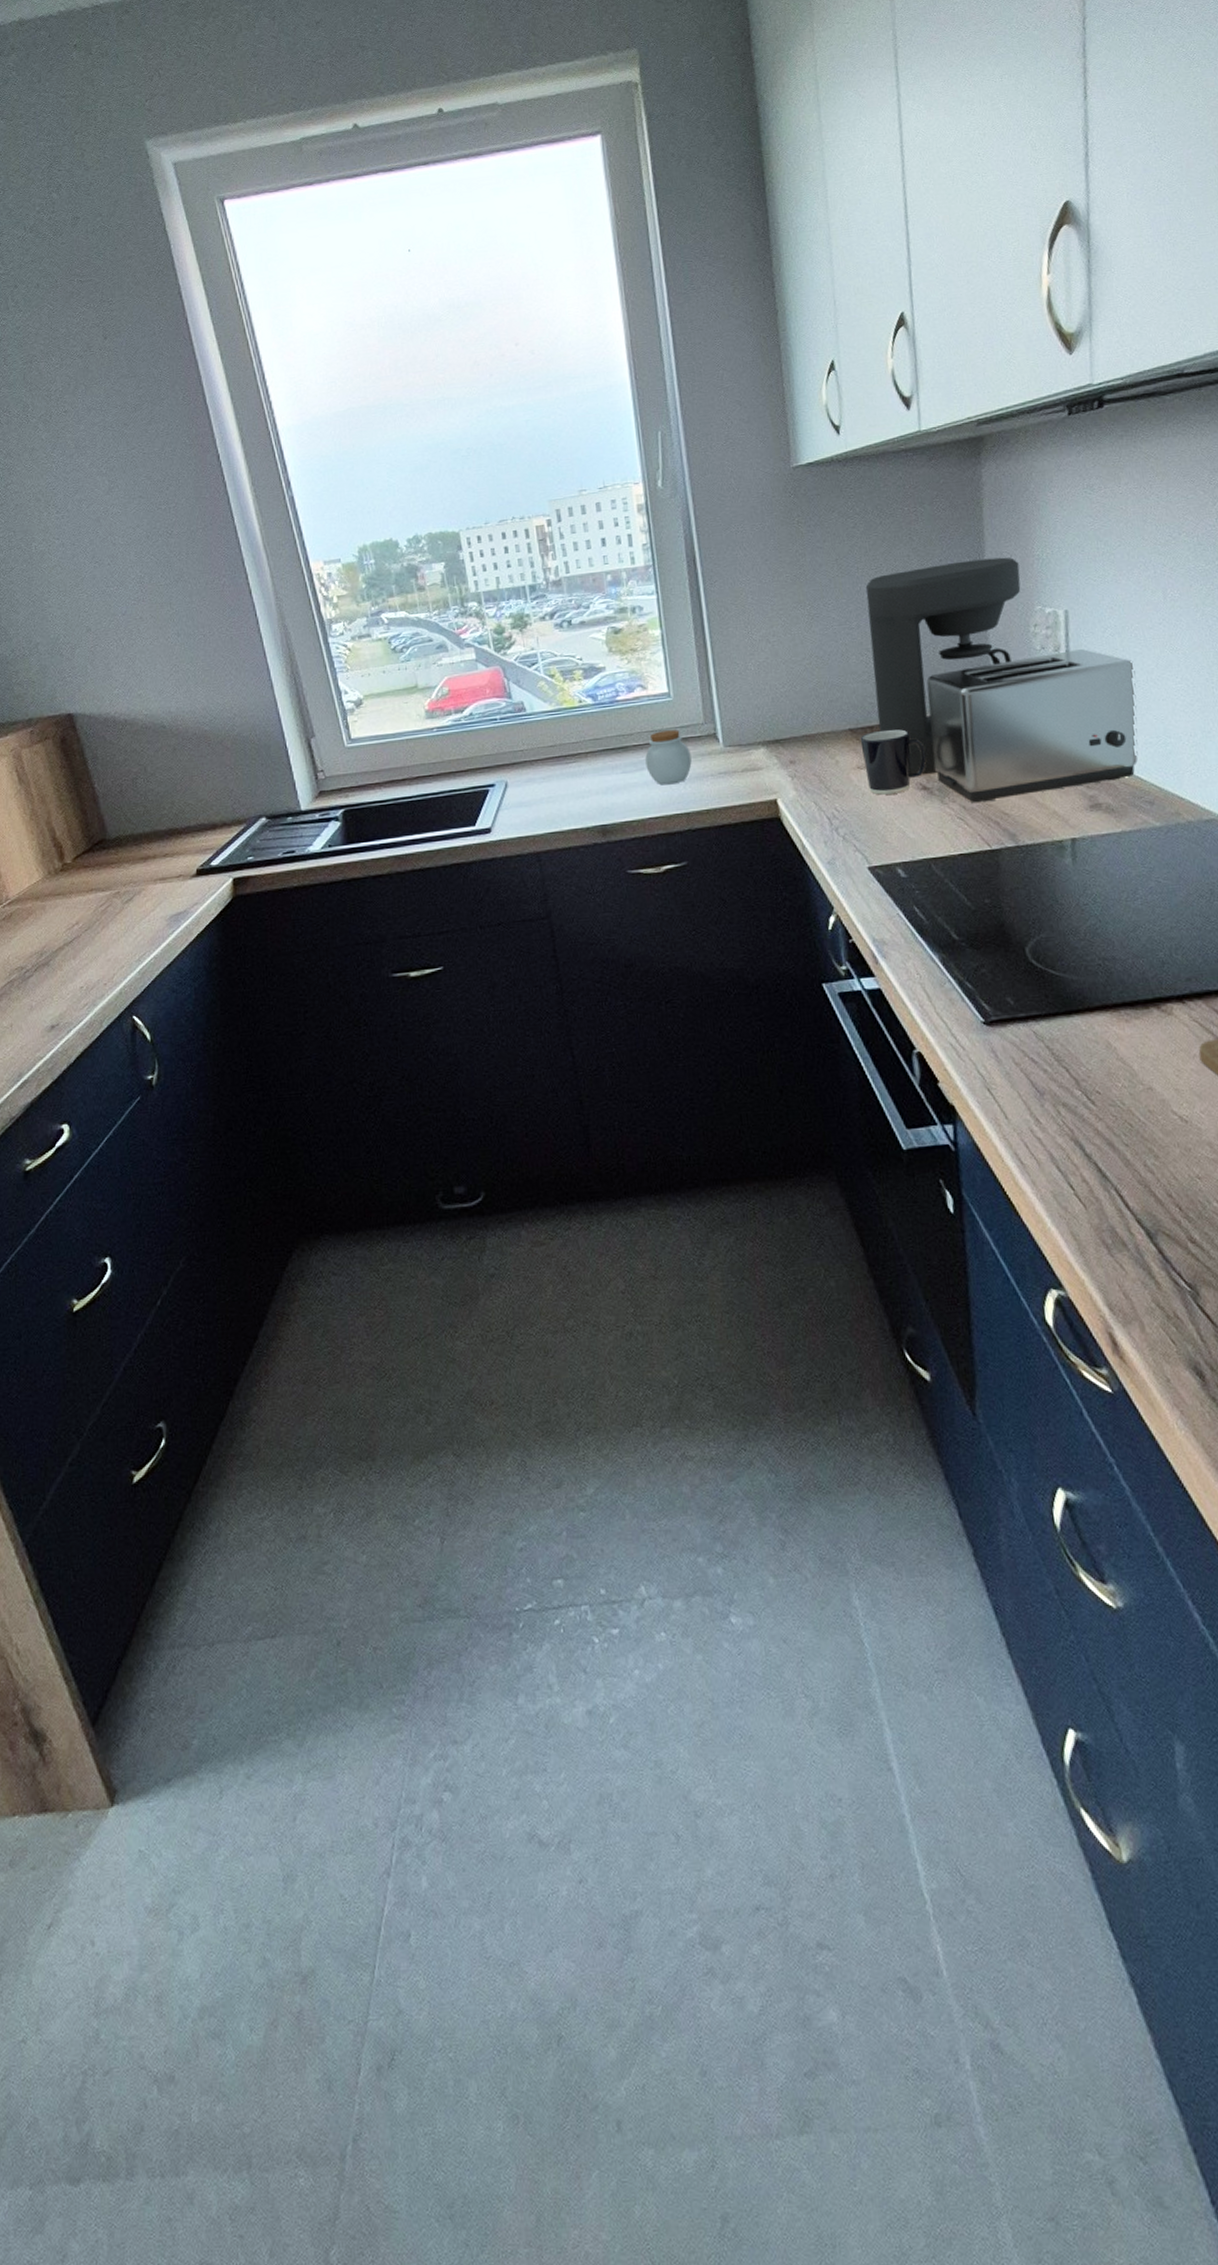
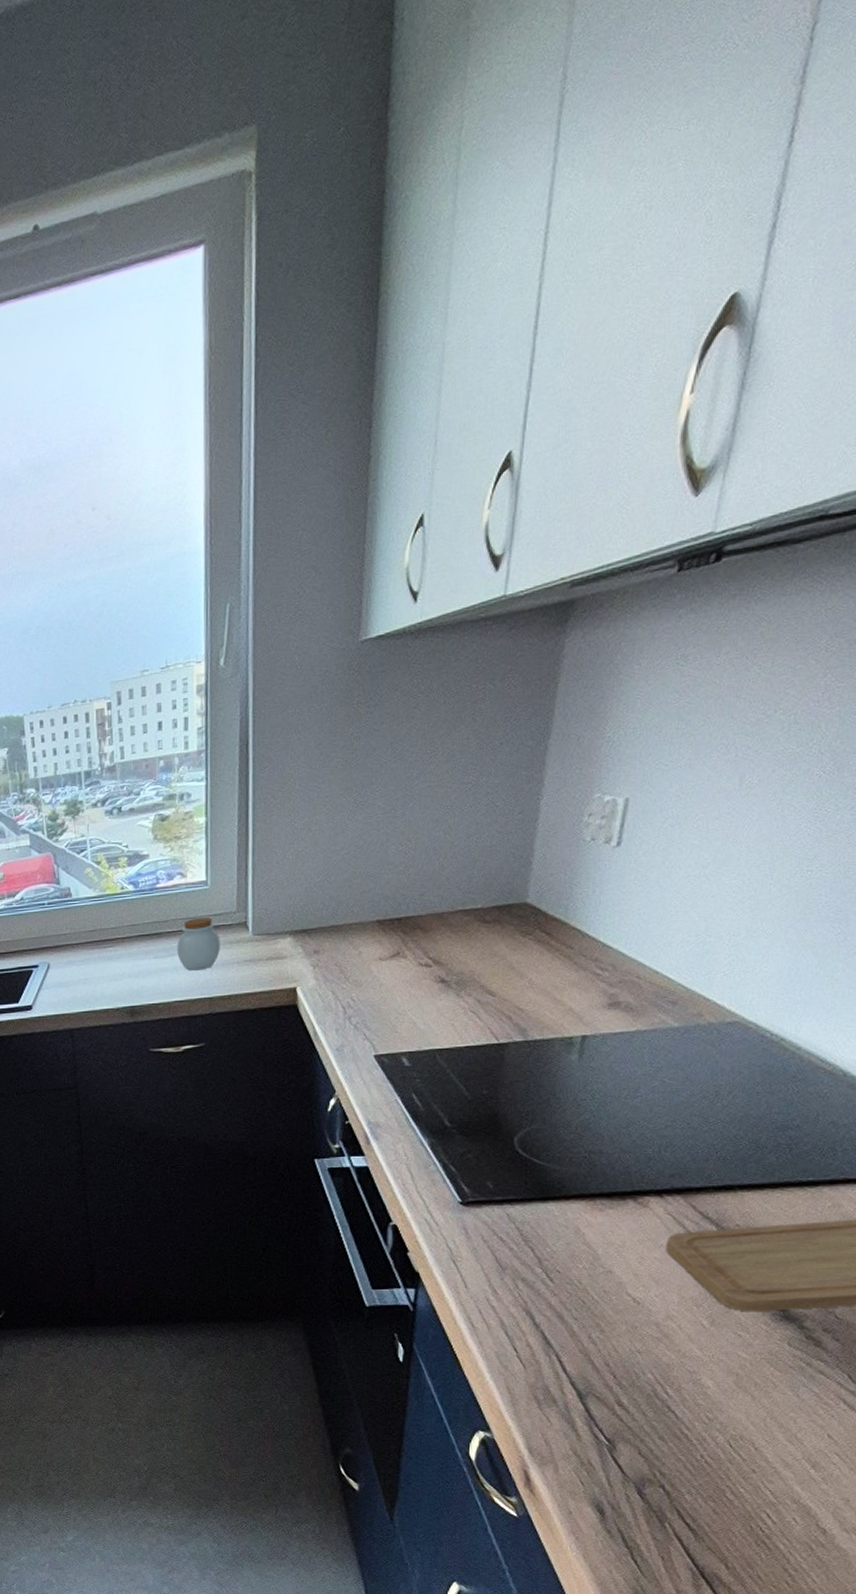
mug: present [860,728,927,795] -> none [386,921,450,986]
coffee maker: present [865,557,1021,775] -> none [407,739,586,968]
toaster: present [926,649,1138,802] -> none [455,841,689,997]

